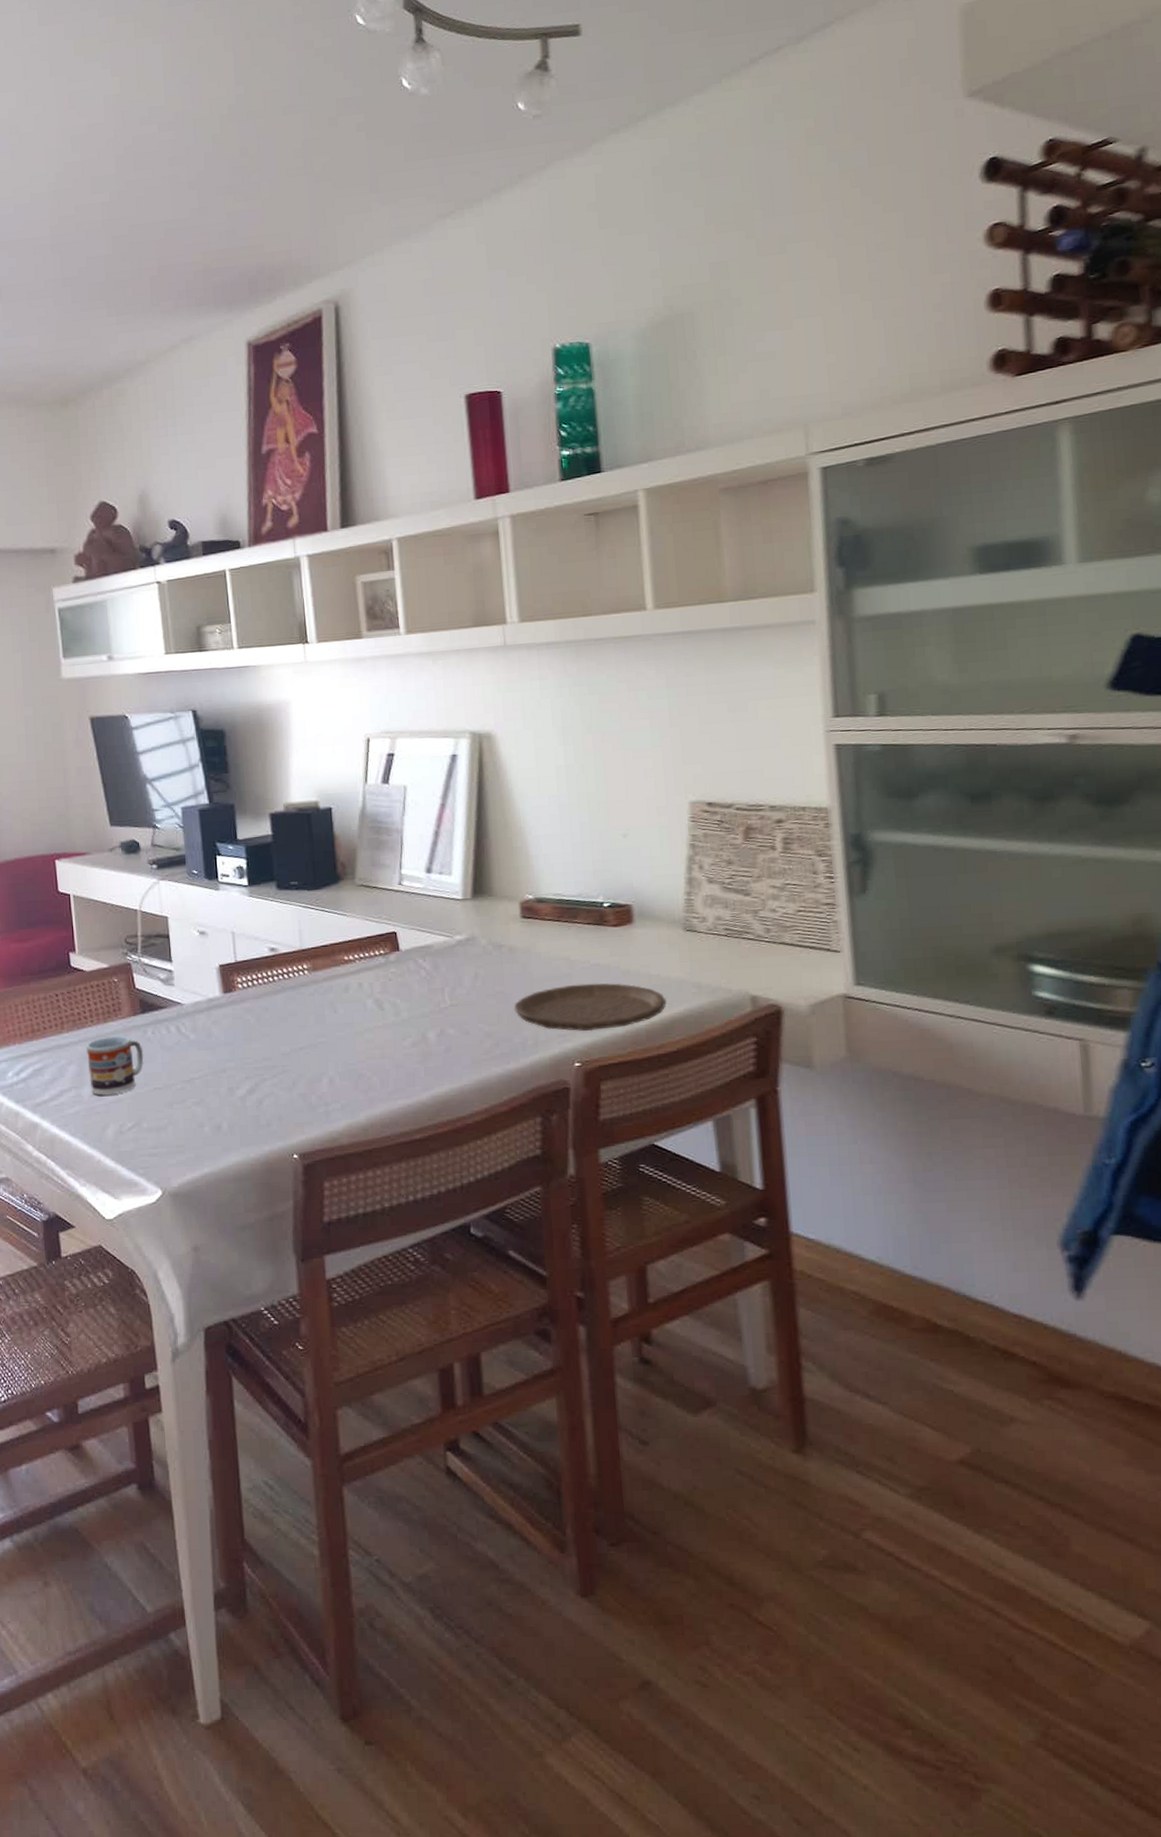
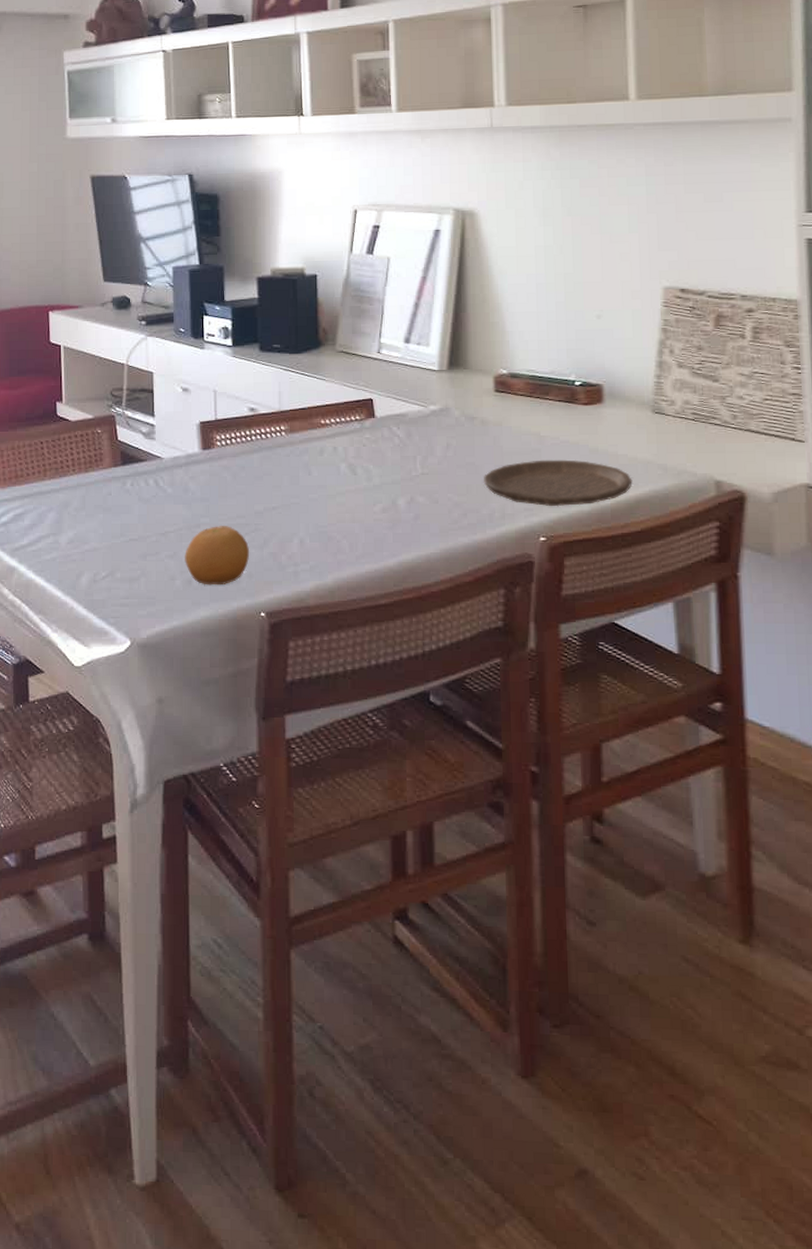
cup: present [85,1035,144,1096] -> none [66,485,122,544]
fruit: none [212,1069,278,1130] -> present [185,526,249,586]

